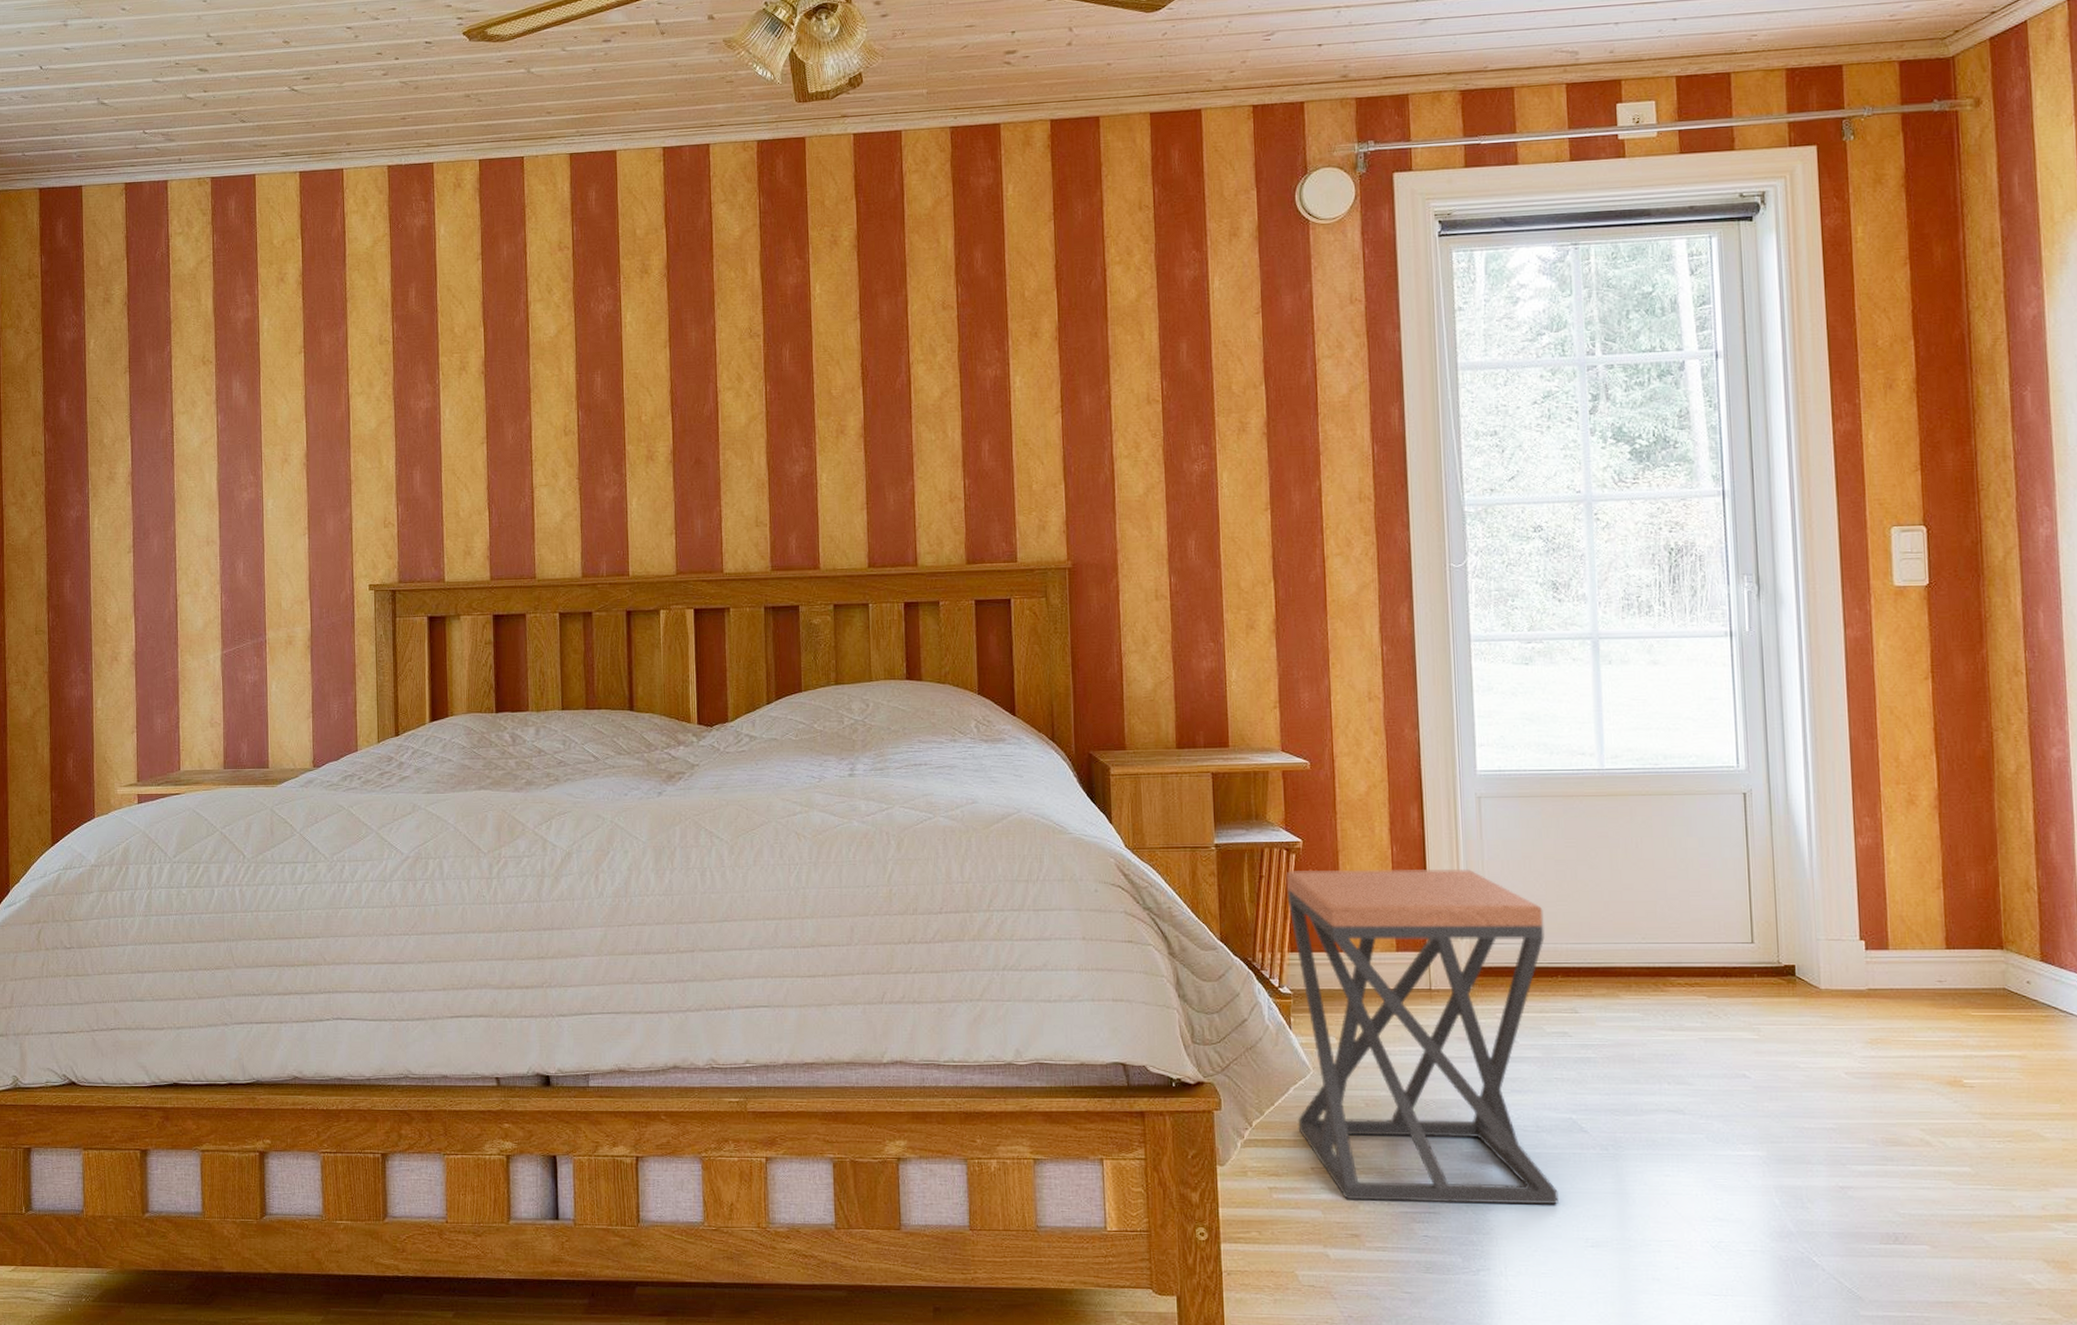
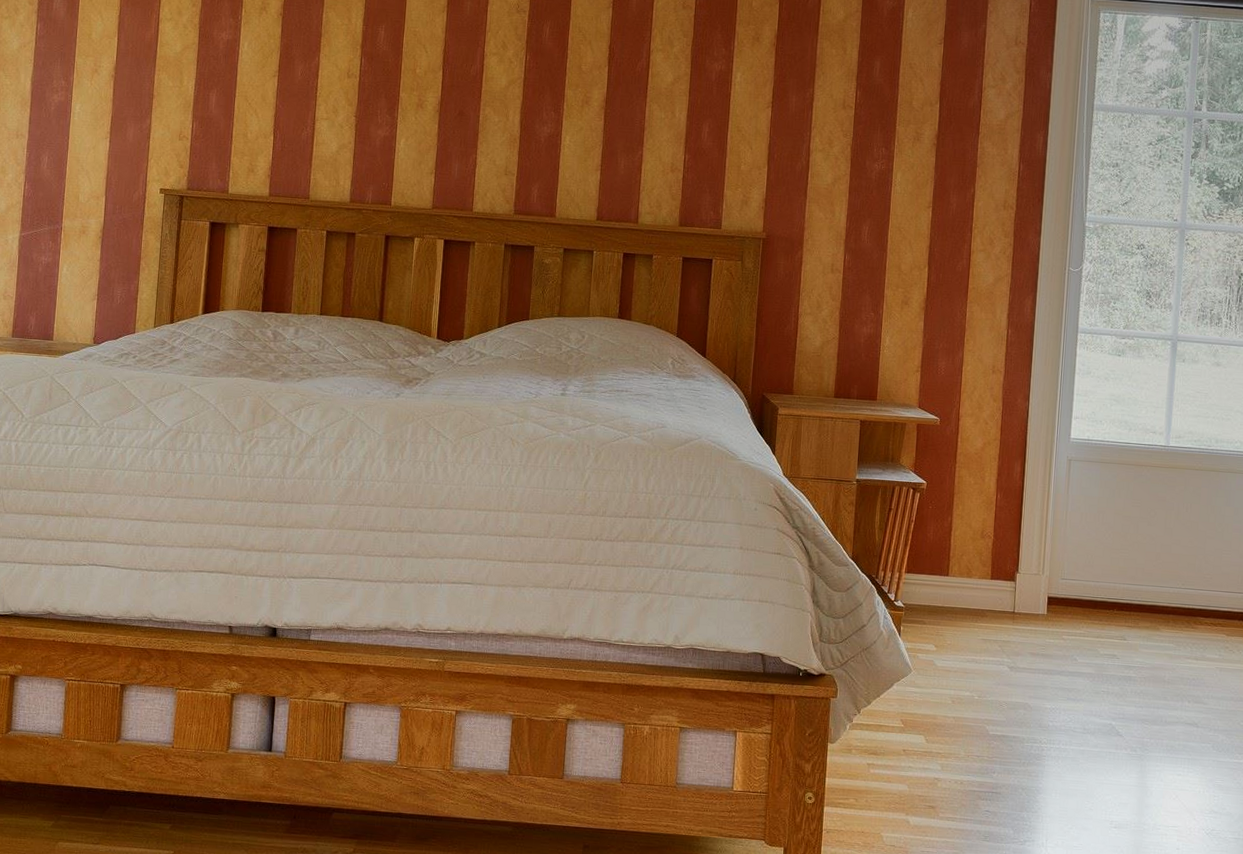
stool: present [1286,869,1559,1205] -> none [896,506,1109,793]

